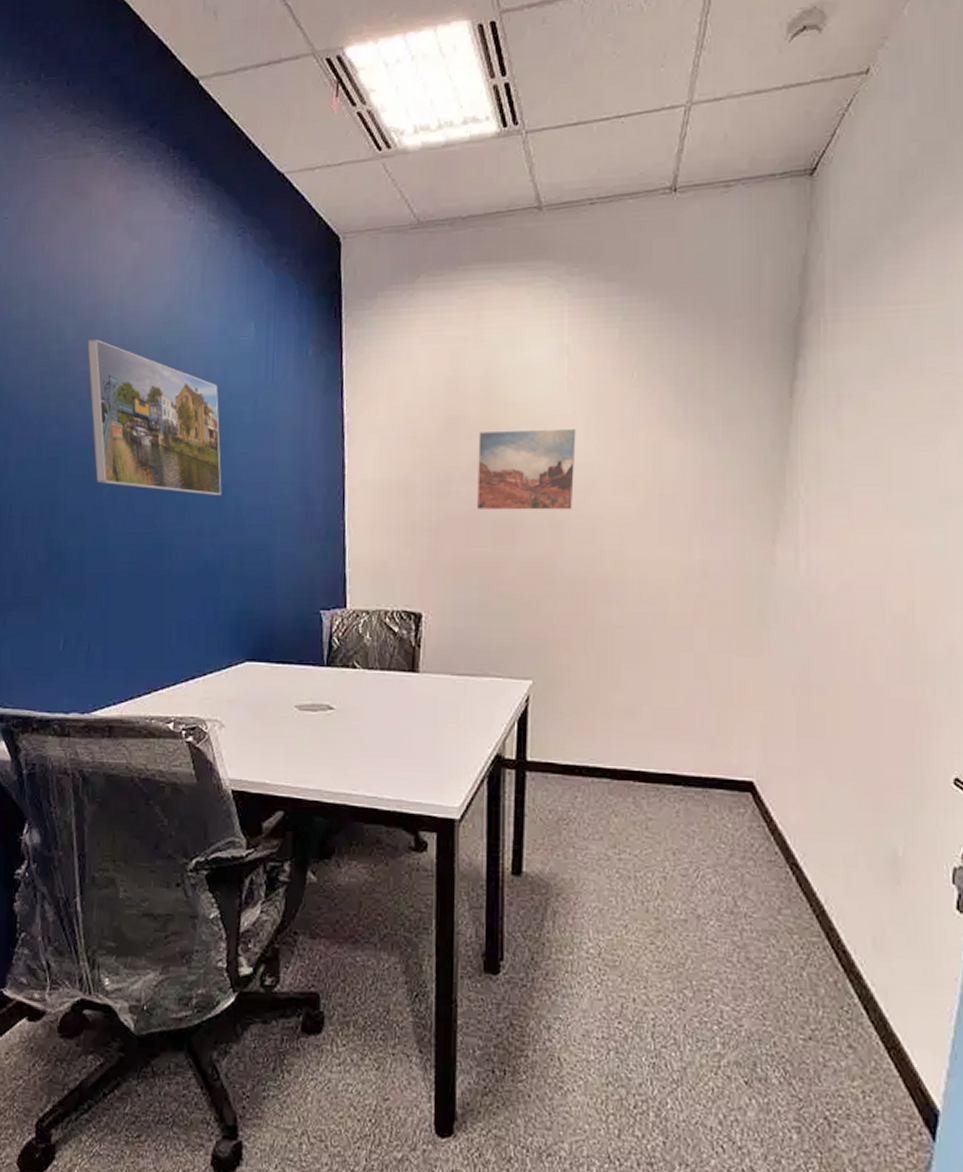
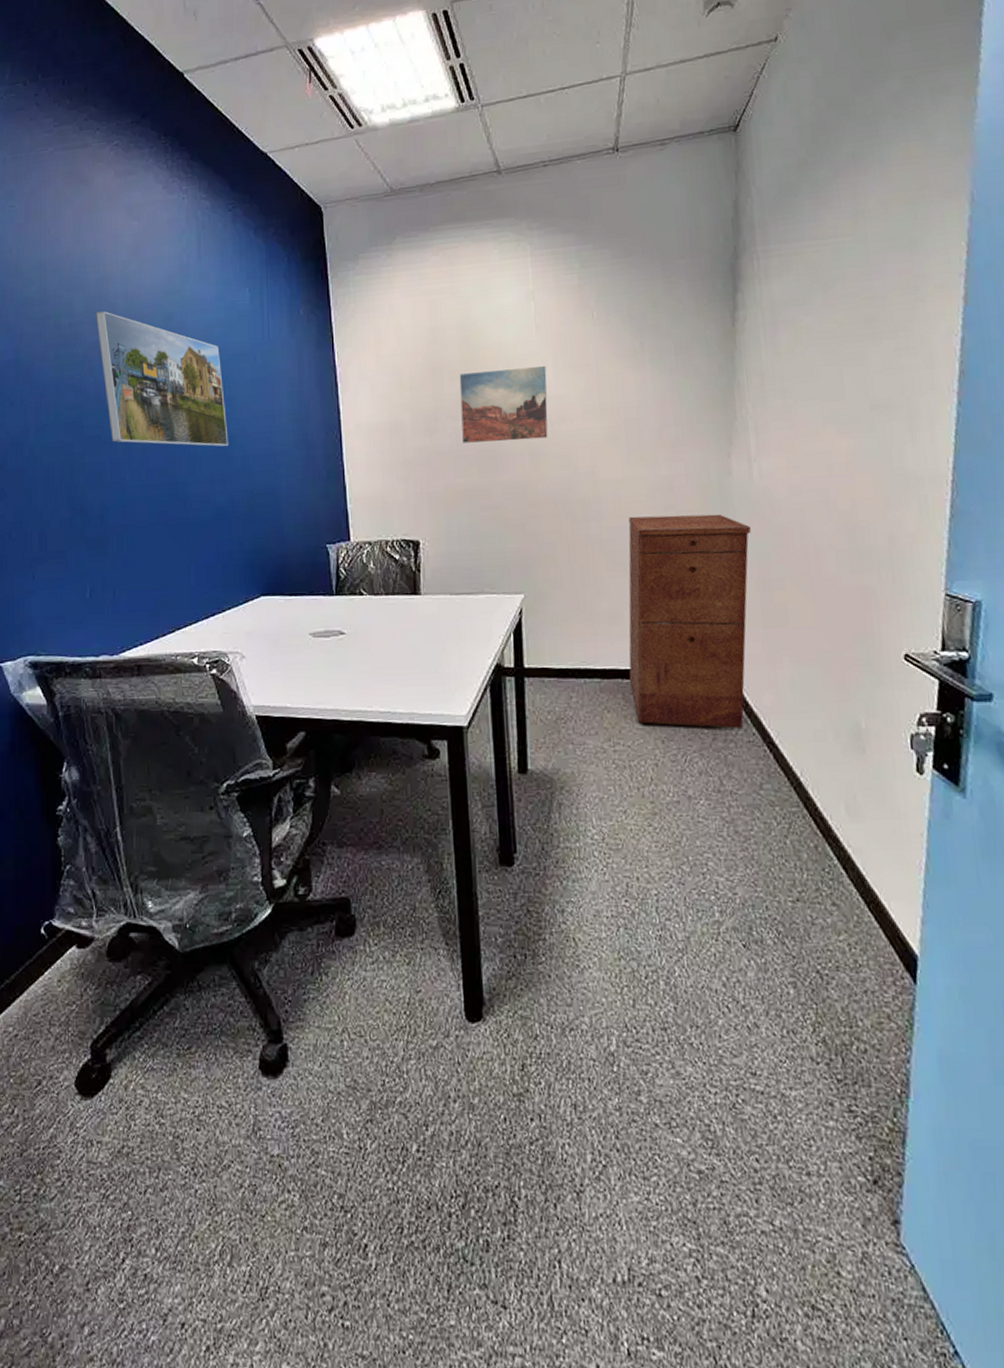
filing cabinet: none [641,603,791,846] -> present [628,514,751,729]

